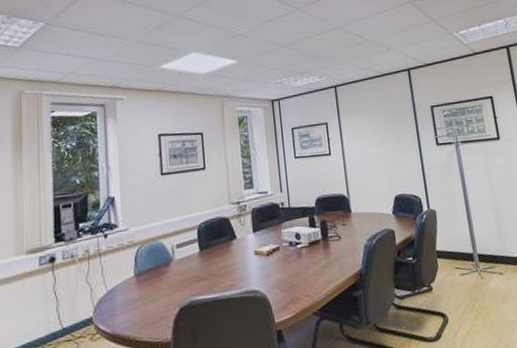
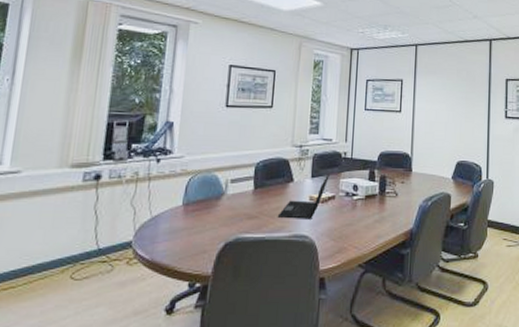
laptop: none [226,226,271,277] -> present [277,174,330,219]

